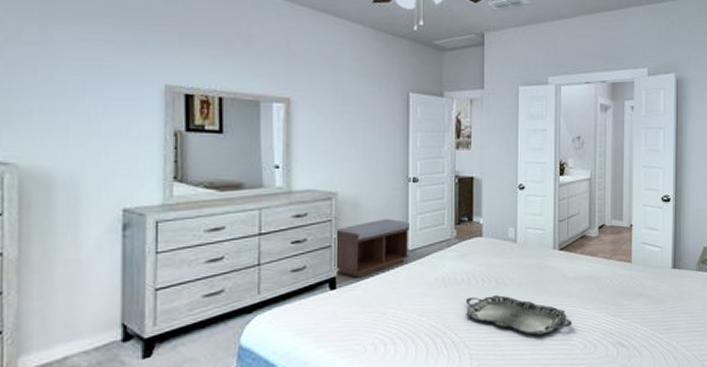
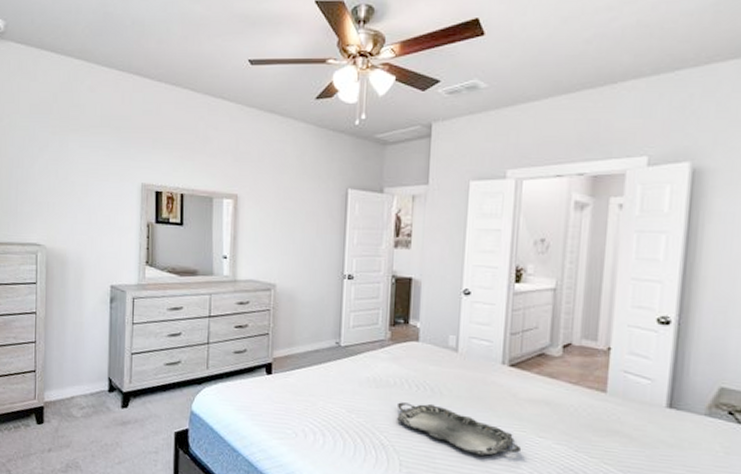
bench: present [334,218,409,279] -> none [271,312,343,368]

